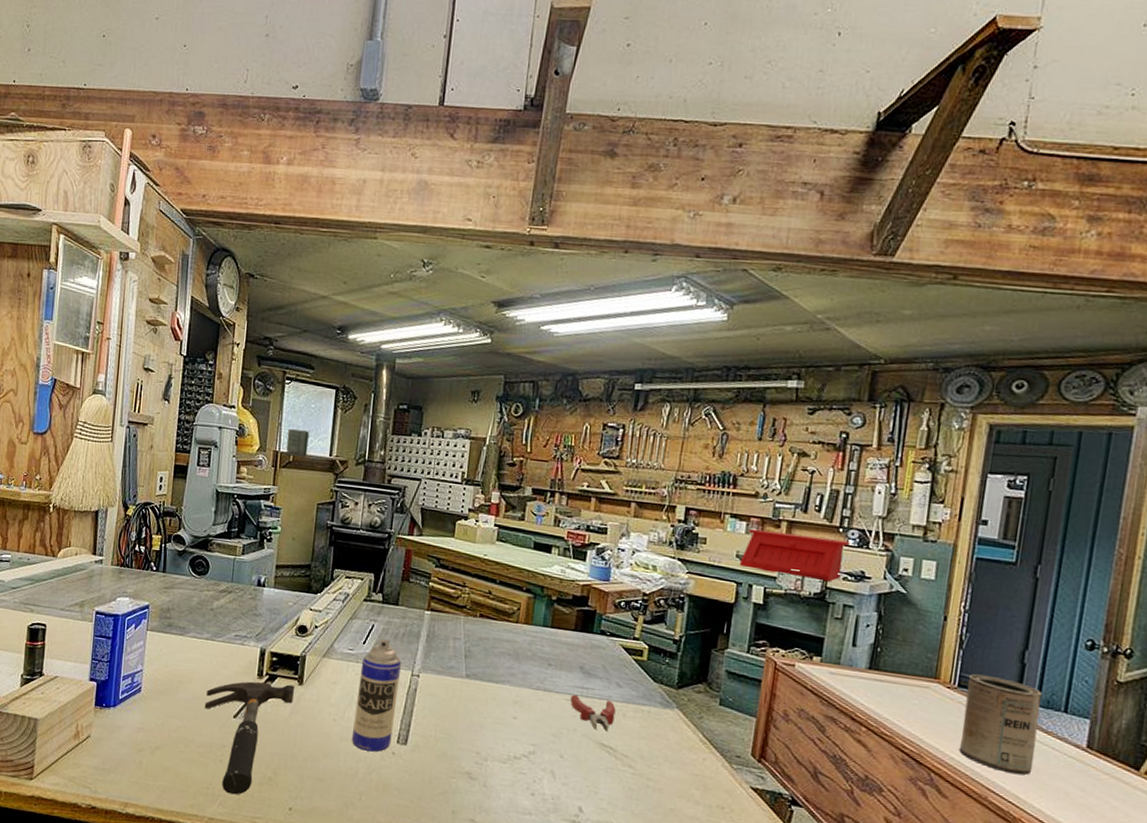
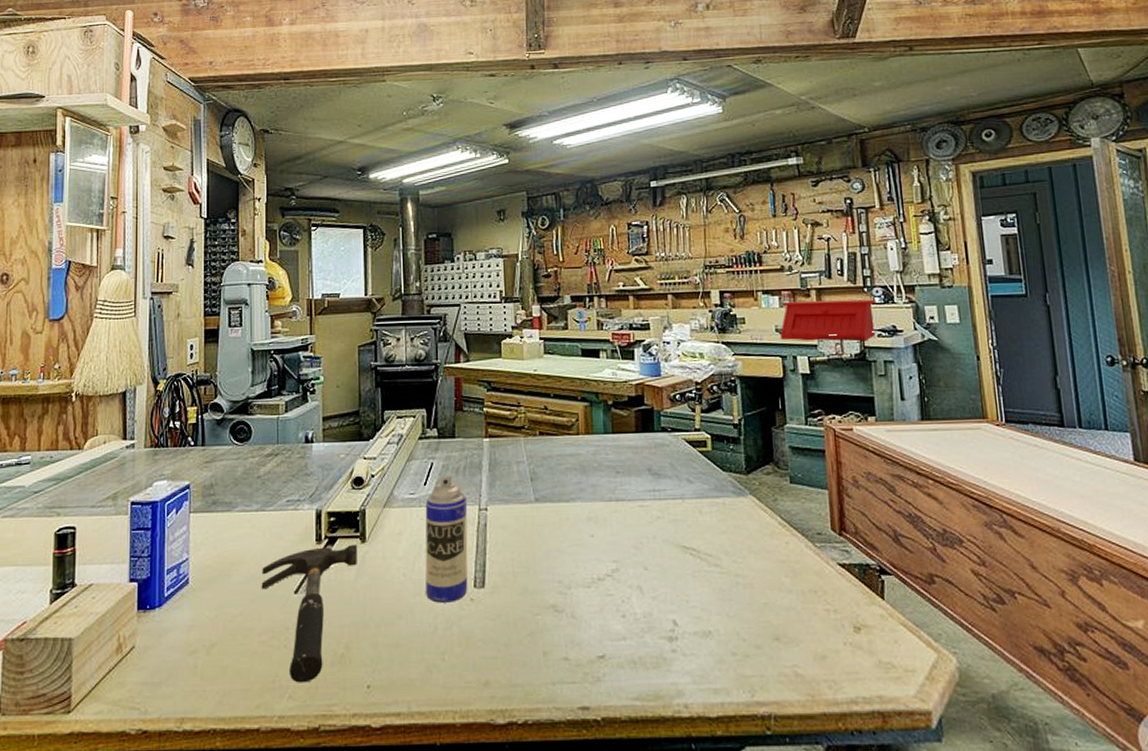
paint can: present [285,429,309,458] -> none [318,274,342,302]
pliers: present [570,694,616,732] -> none [644,499,692,533]
paint can: present [959,674,1042,775] -> none [1012,407,1093,500]

